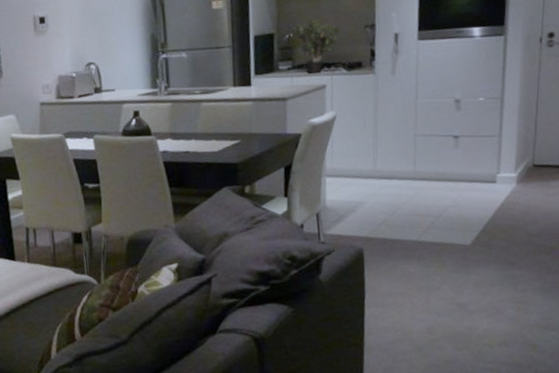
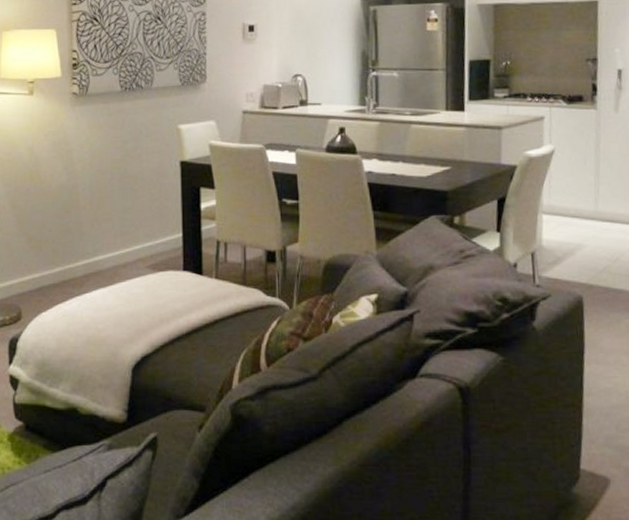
potted plant: present [293,19,340,75] -> none [510,49,560,105]

